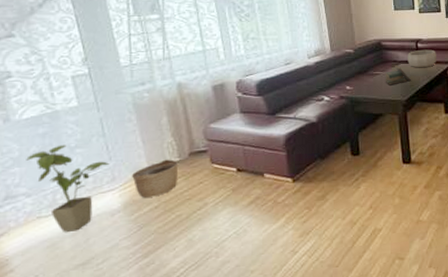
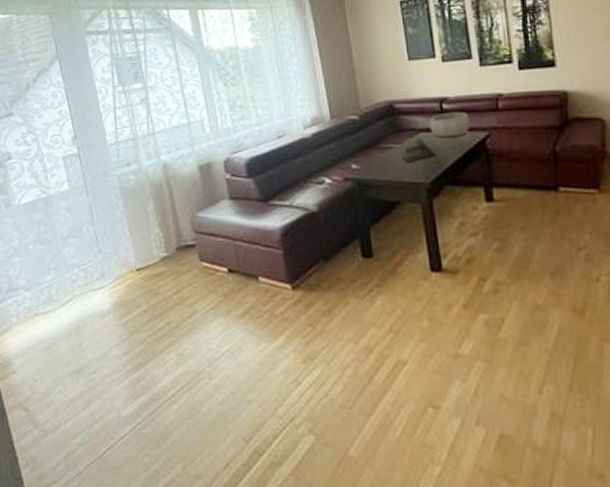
house plant: present [26,144,110,232] -> none [25,233,99,333]
basket: present [131,159,178,198] -> none [120,254,165,299]

